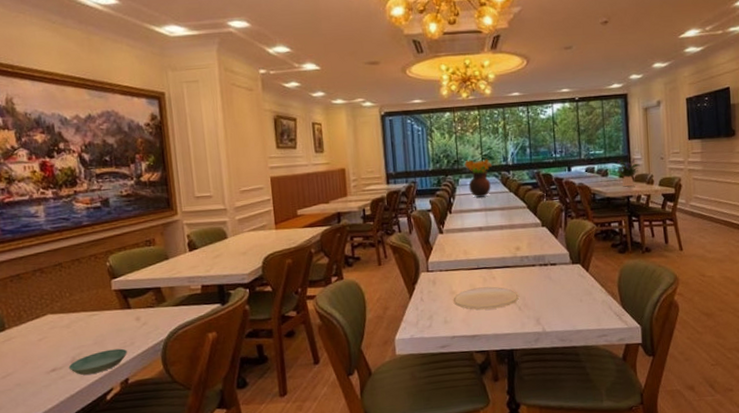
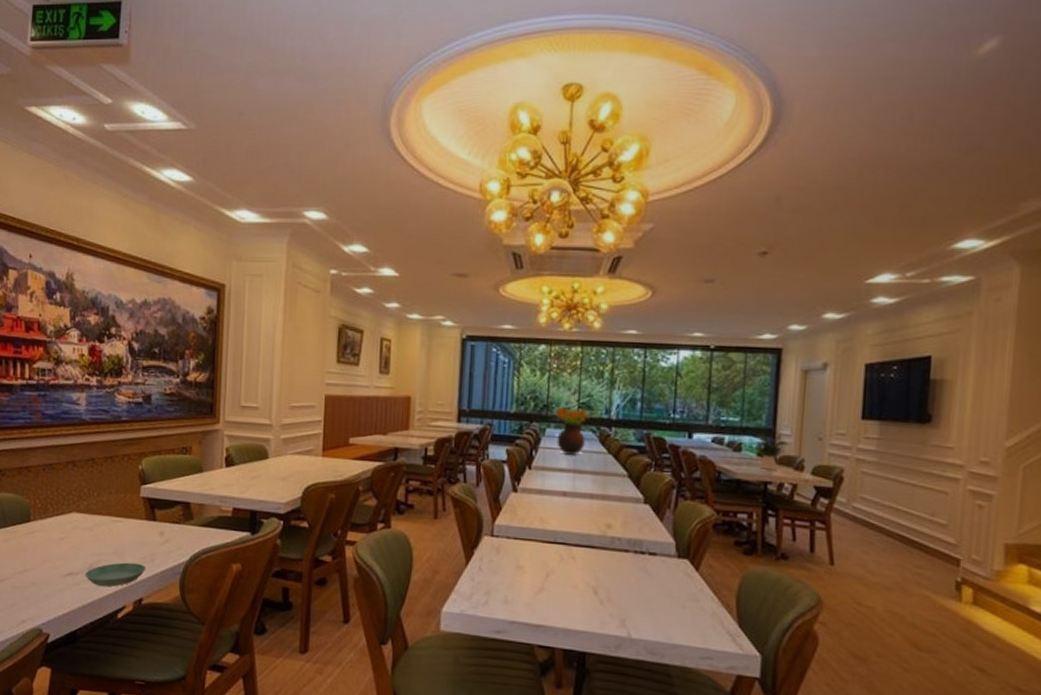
plate: present [453,286,520,310] -> none [518,566,604,598]

